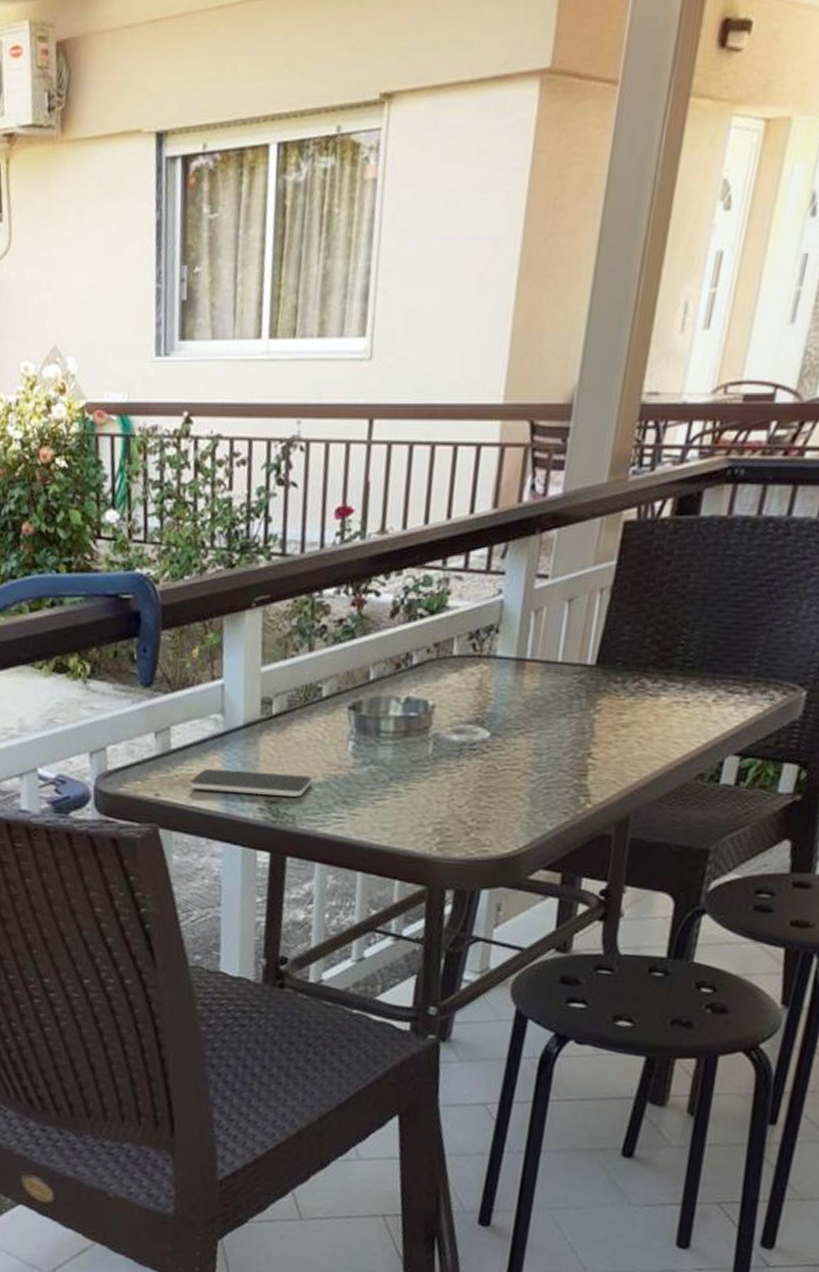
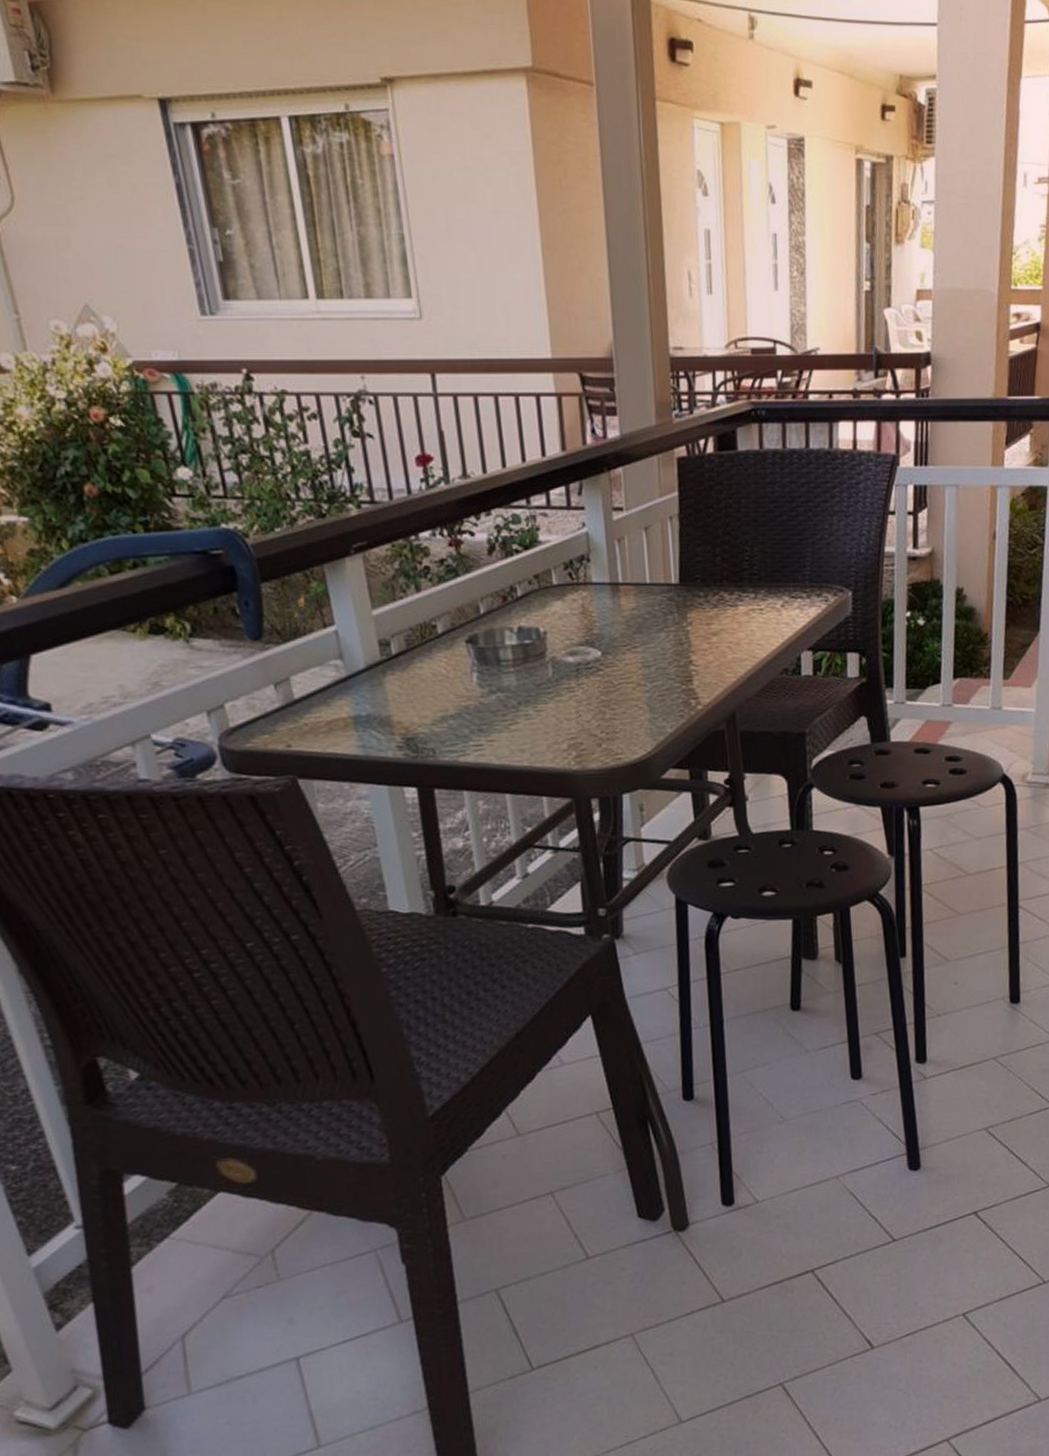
smartphone: present [189,768,313,797] -> none [320,710,445,736]

